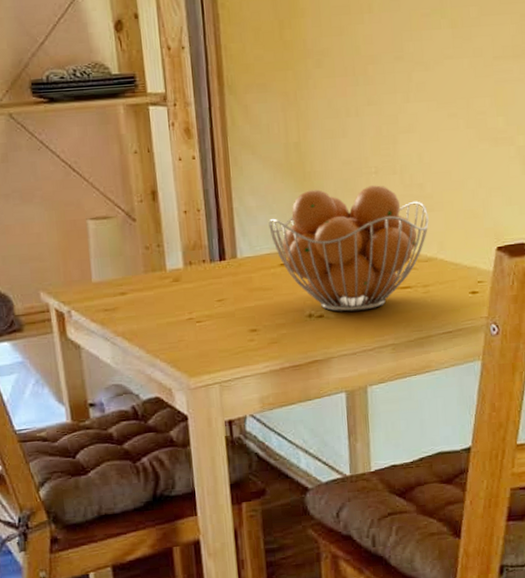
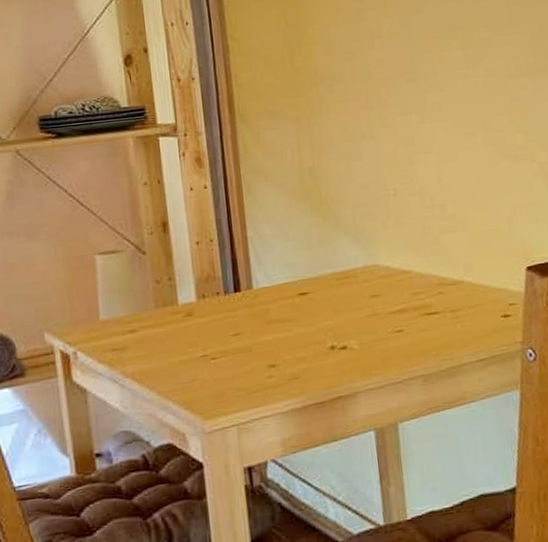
fruit basket: present [268,185,429,312] -> none [285,207,453,342]

